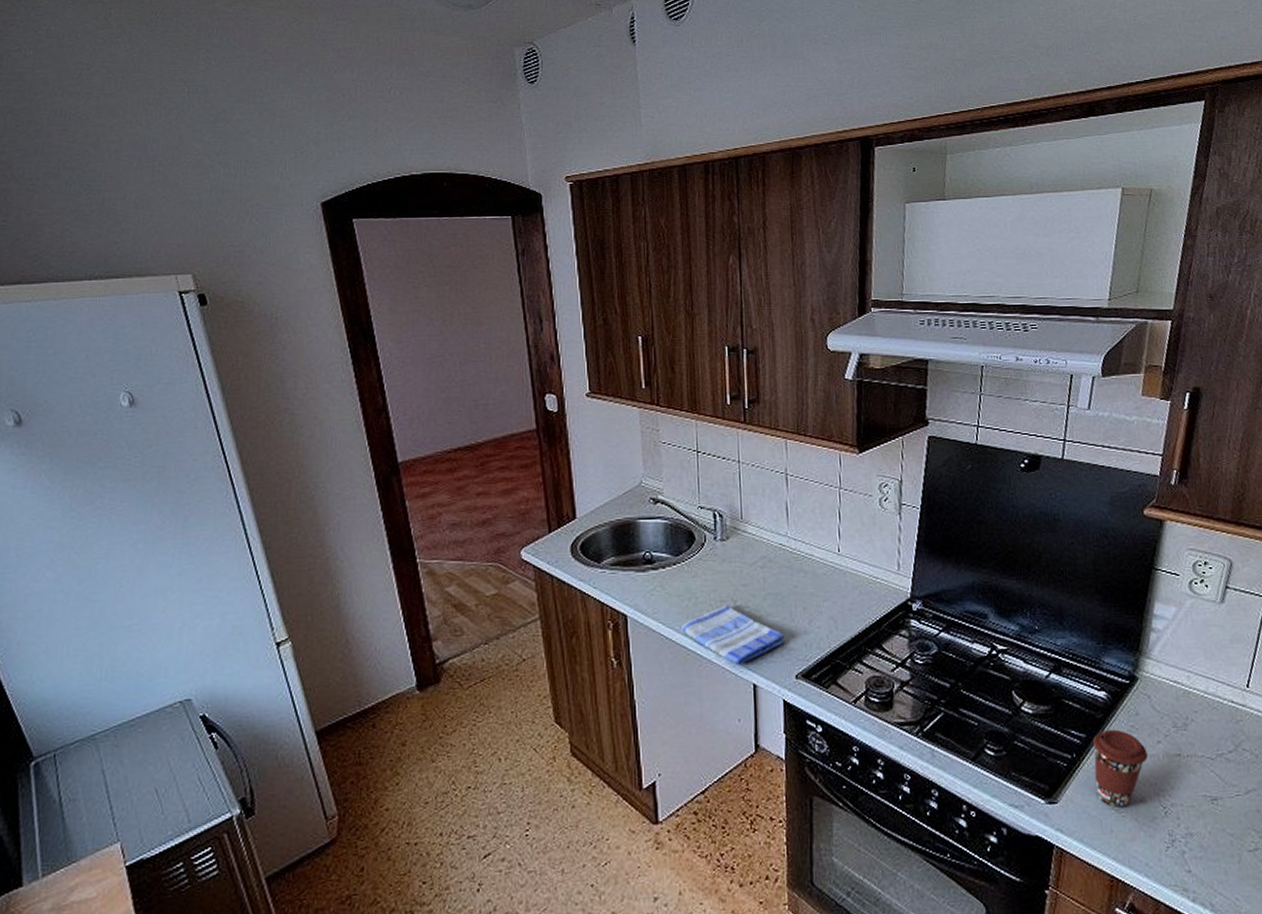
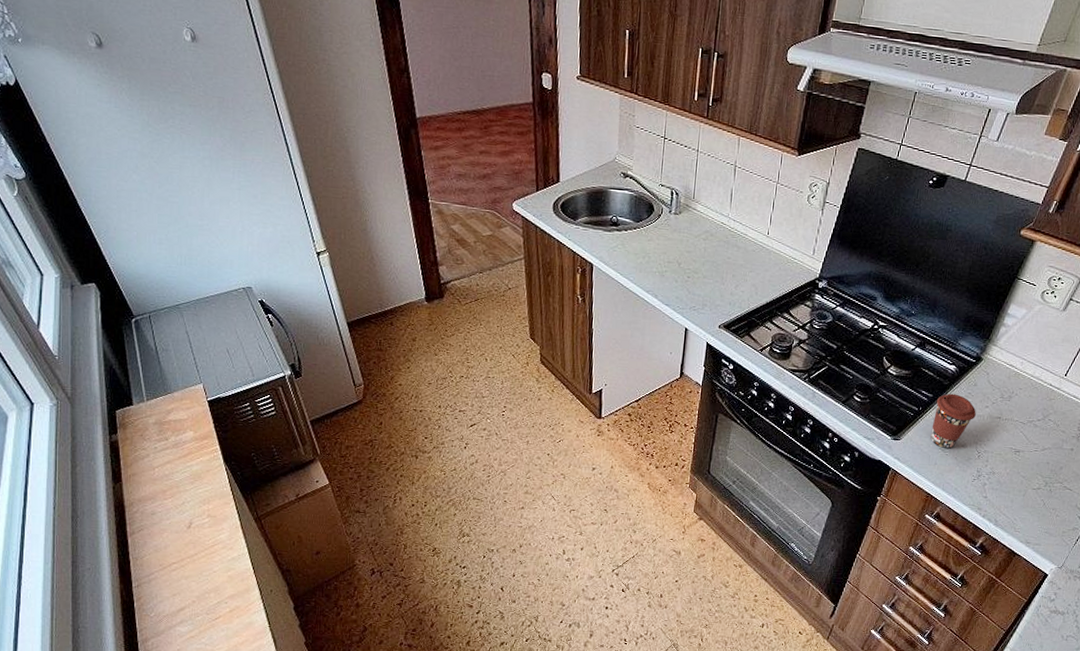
dish towel: present [682,605,785,665] -> none [635,266,715,312]

